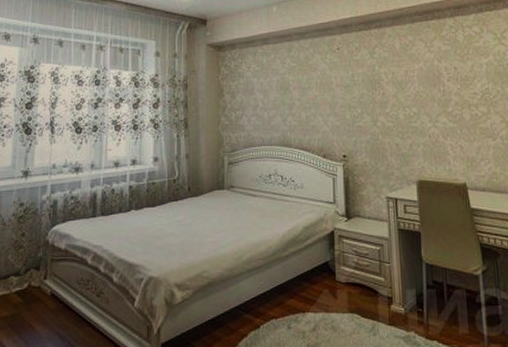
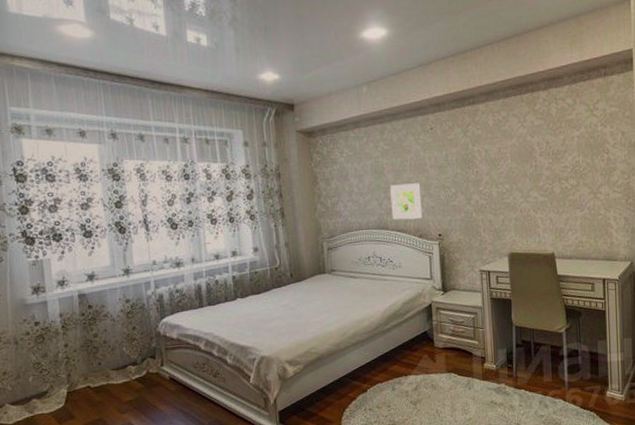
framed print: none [295,101,327,138] -> present [390,183,423,220]

